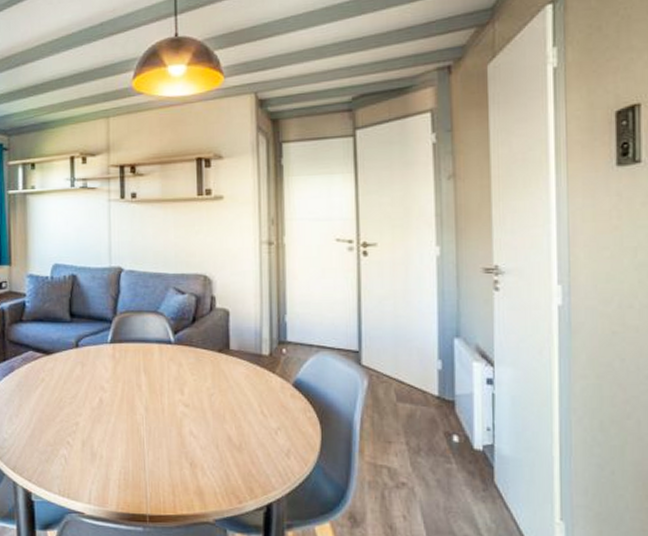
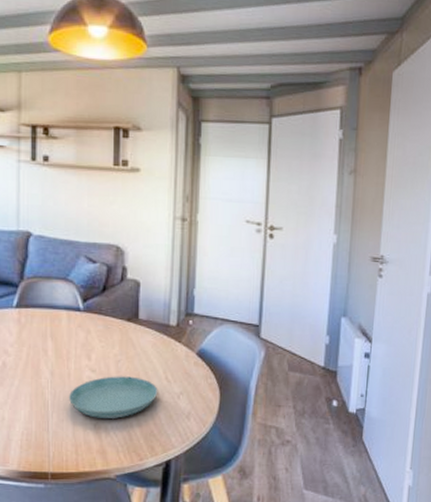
saucer: none [163,411,254,457] -> present [68,376,158,418]

